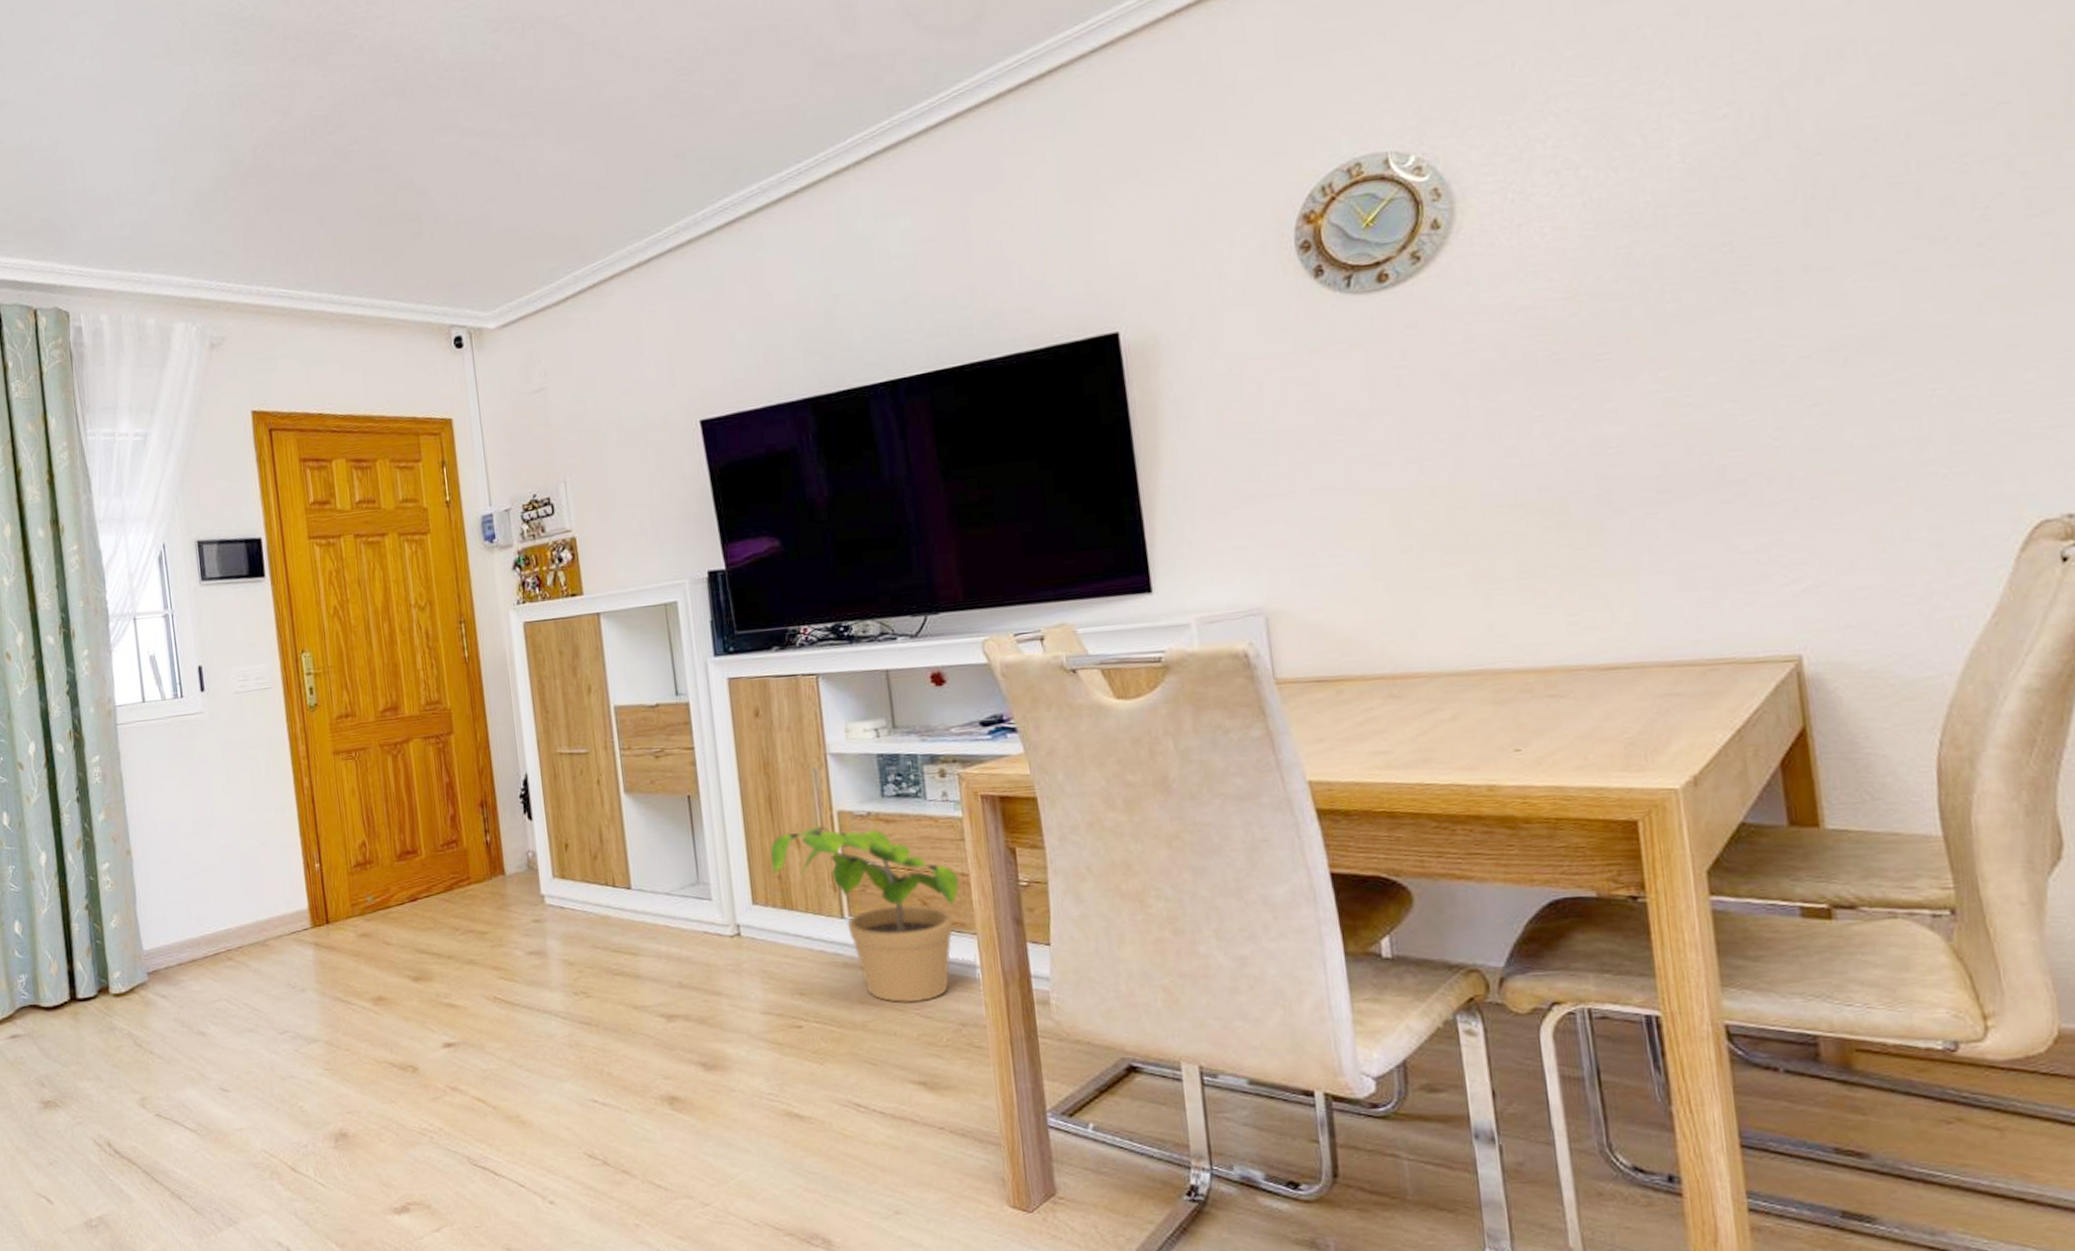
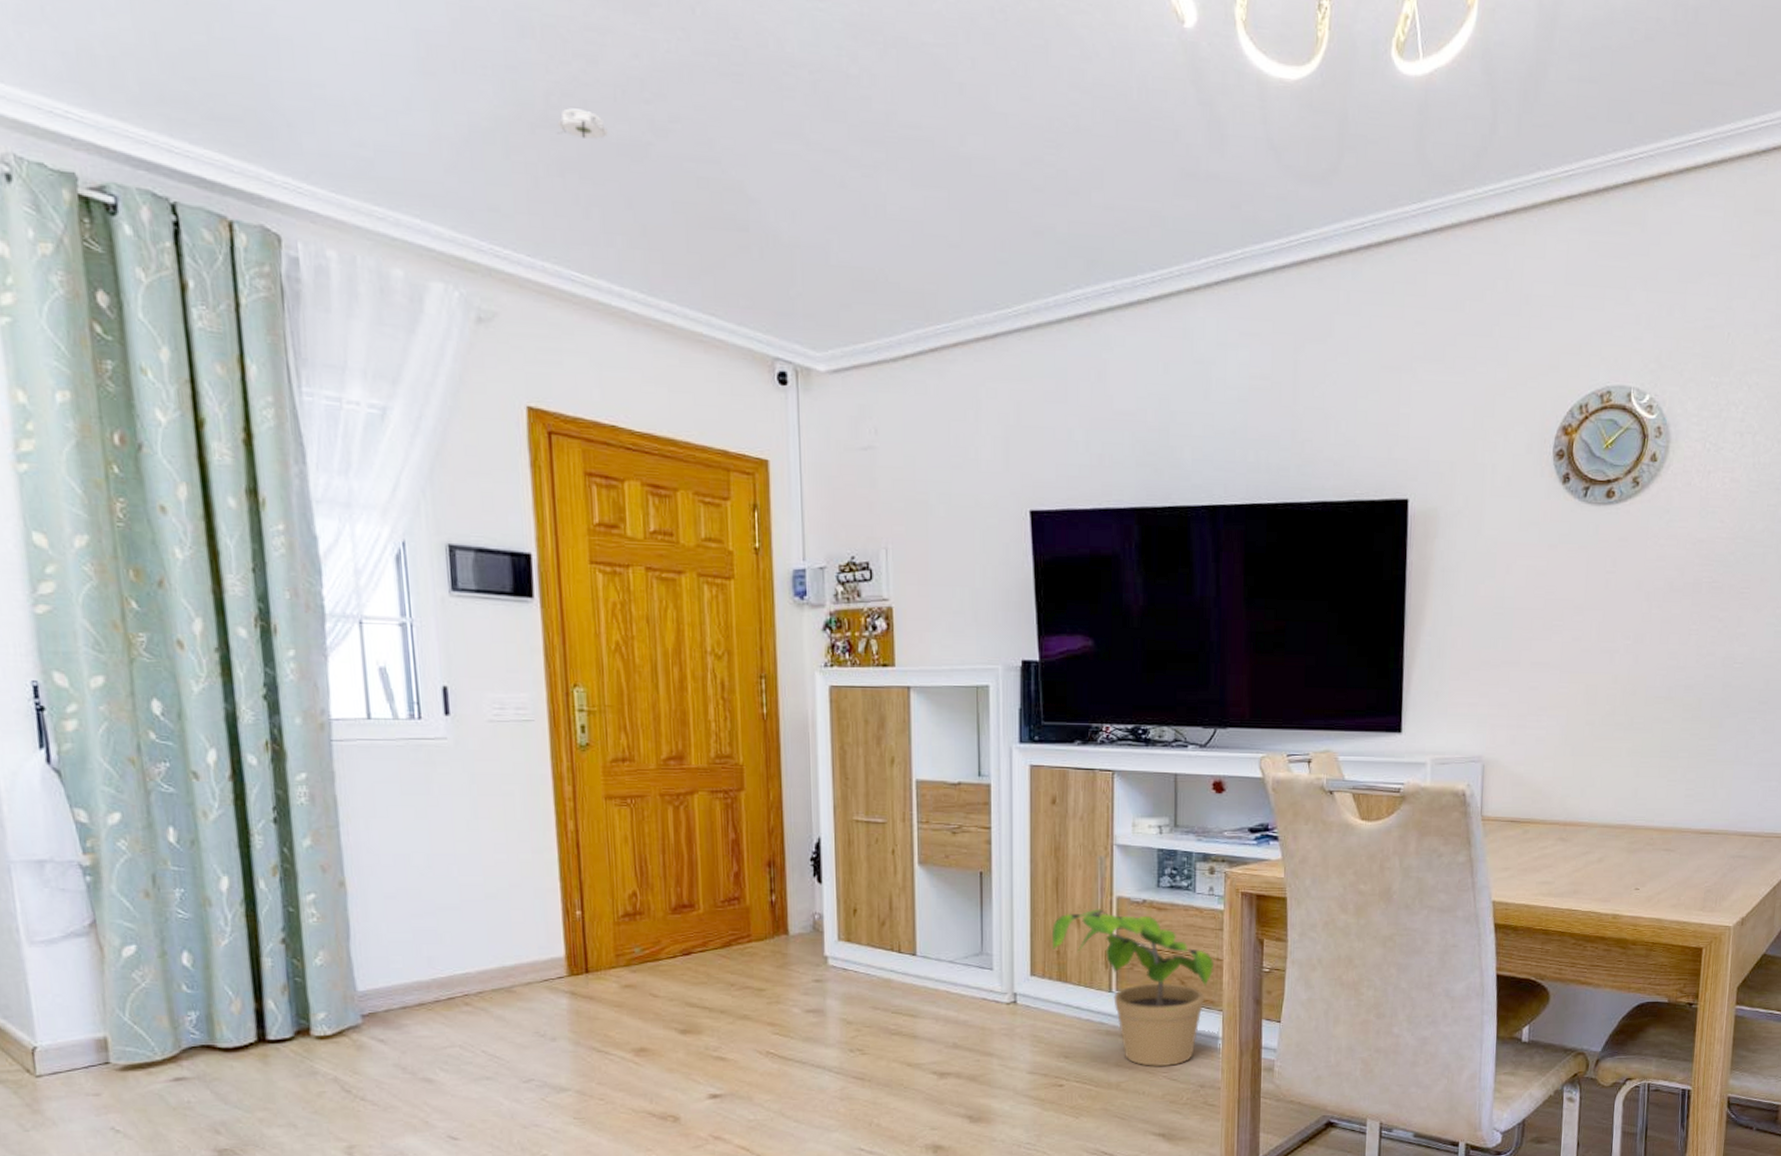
smoke detector: none [262,153,303,179] -> present [557,108,609,139]

